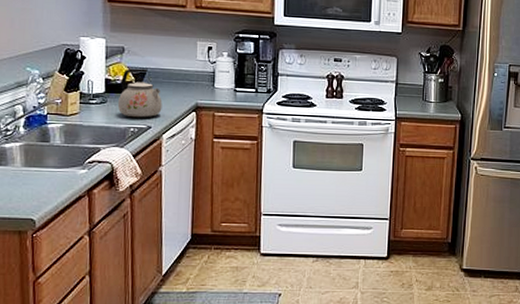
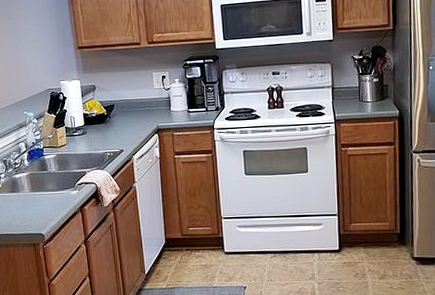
kettle: present [117,68,163,118] -> none [95,101,131,144]

